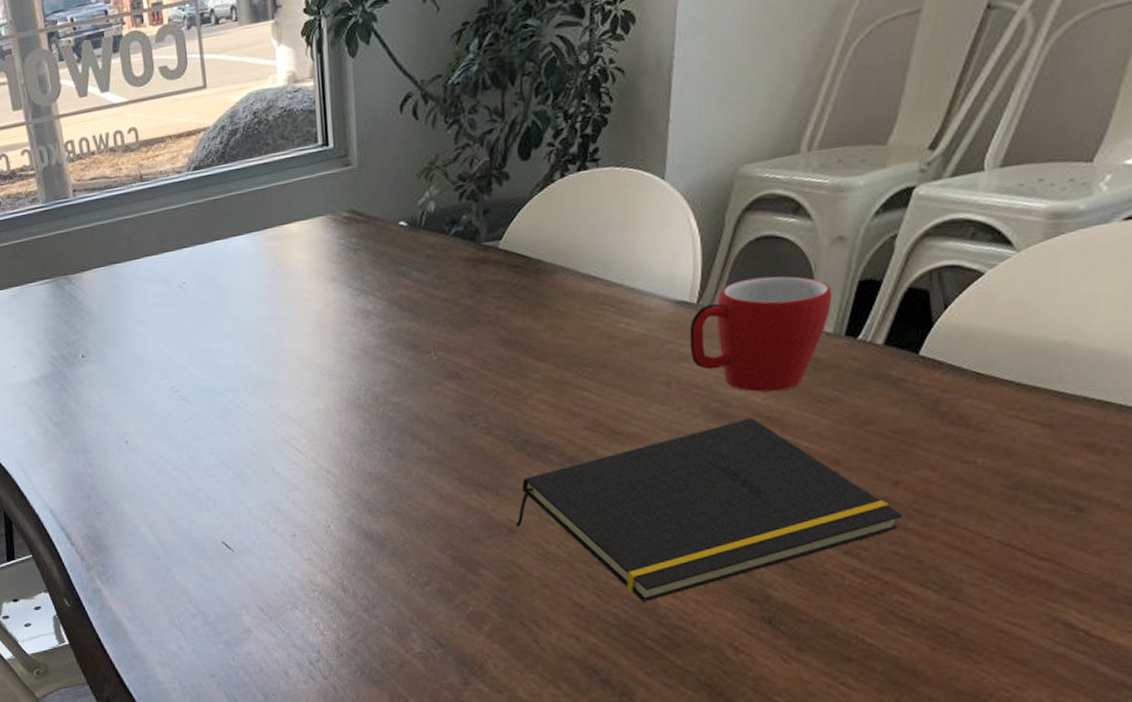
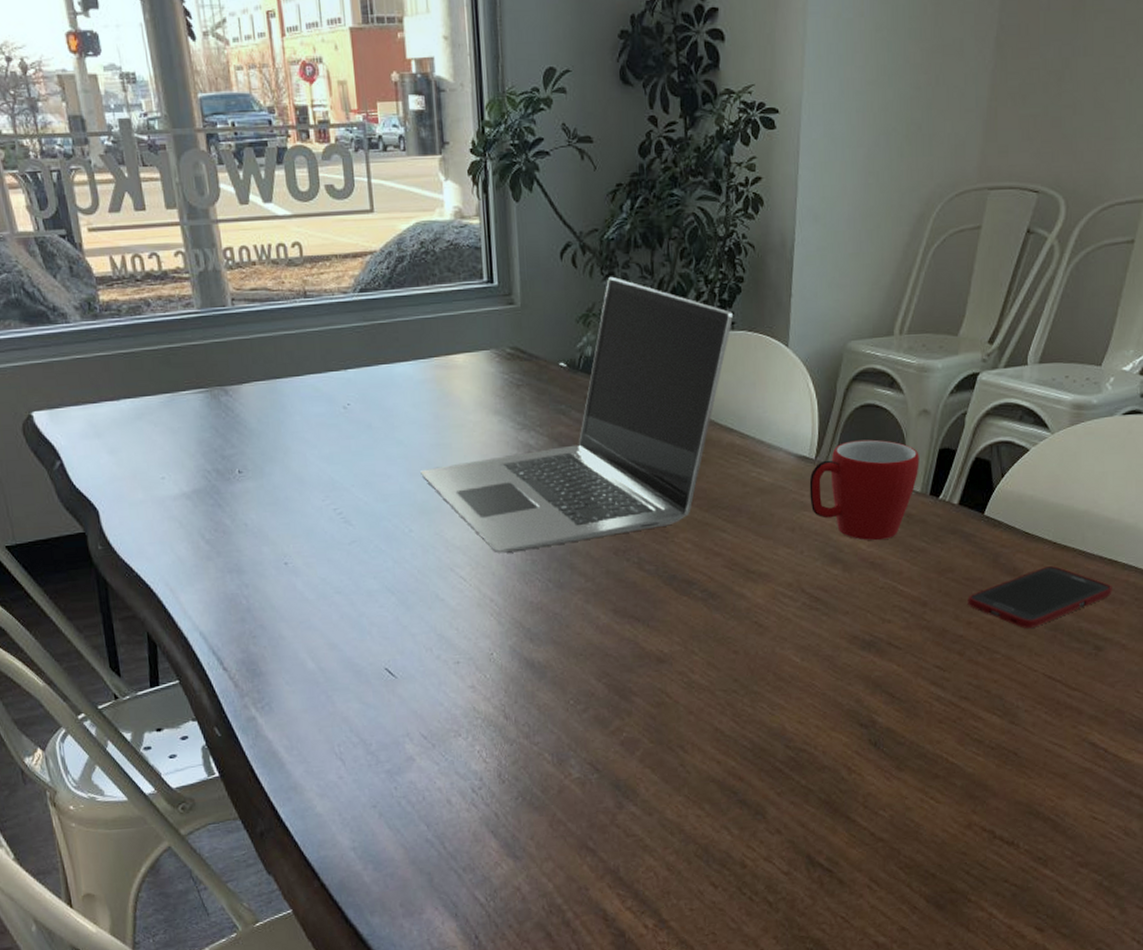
laptop: none [255,123,598,424] -> present [420,276,733,553]
notepad: present [515,417,903,602] -> none [664,562,975,727]
cell phone: none [894,411,1102,487] -> present [967,565,1112,628]

